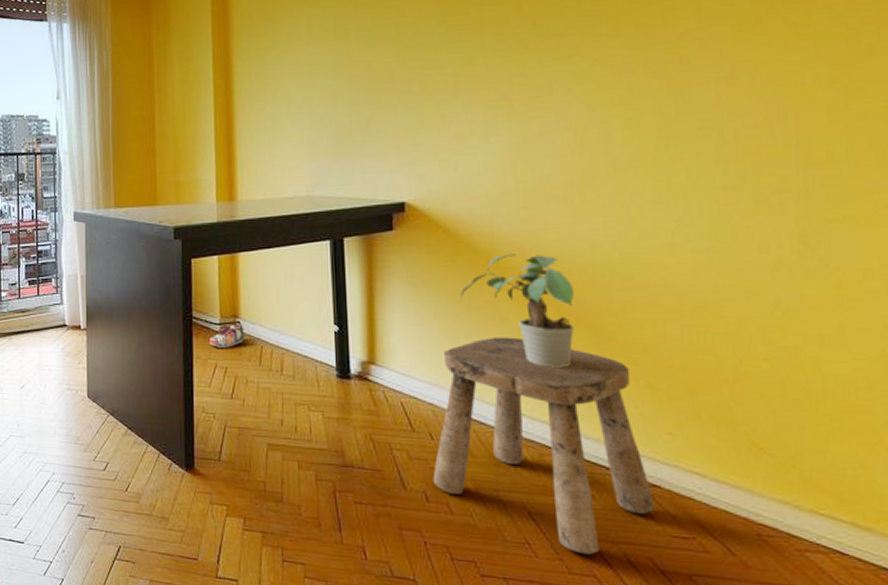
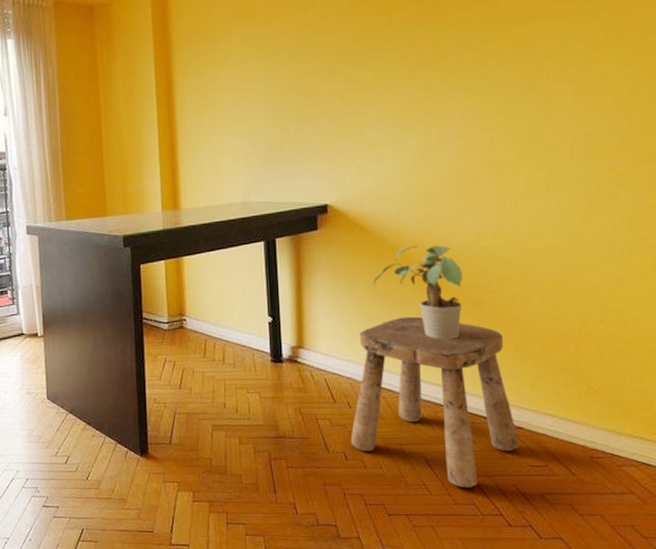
shoe: present [210,323,245,348] -> none [159,320,191,344]

